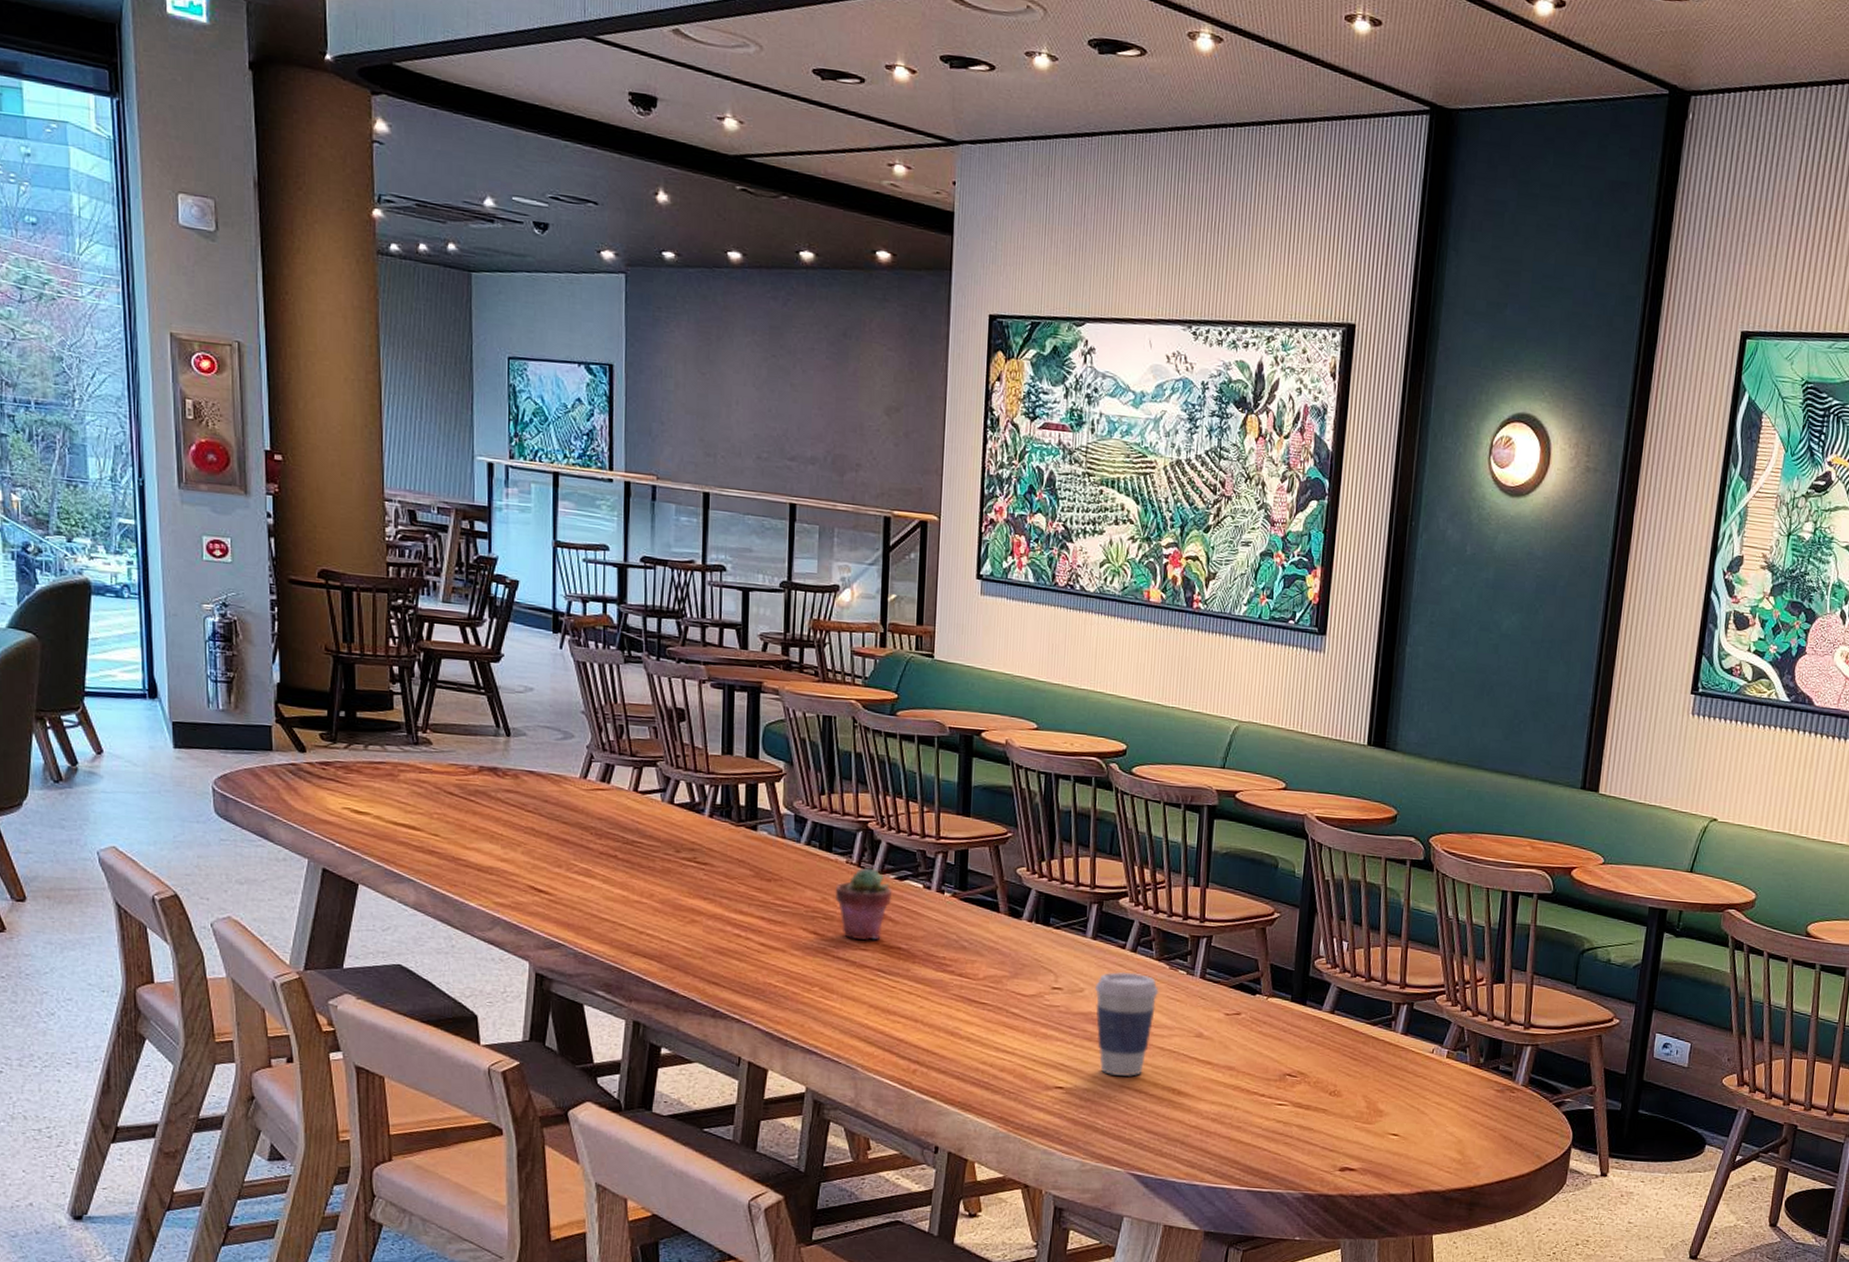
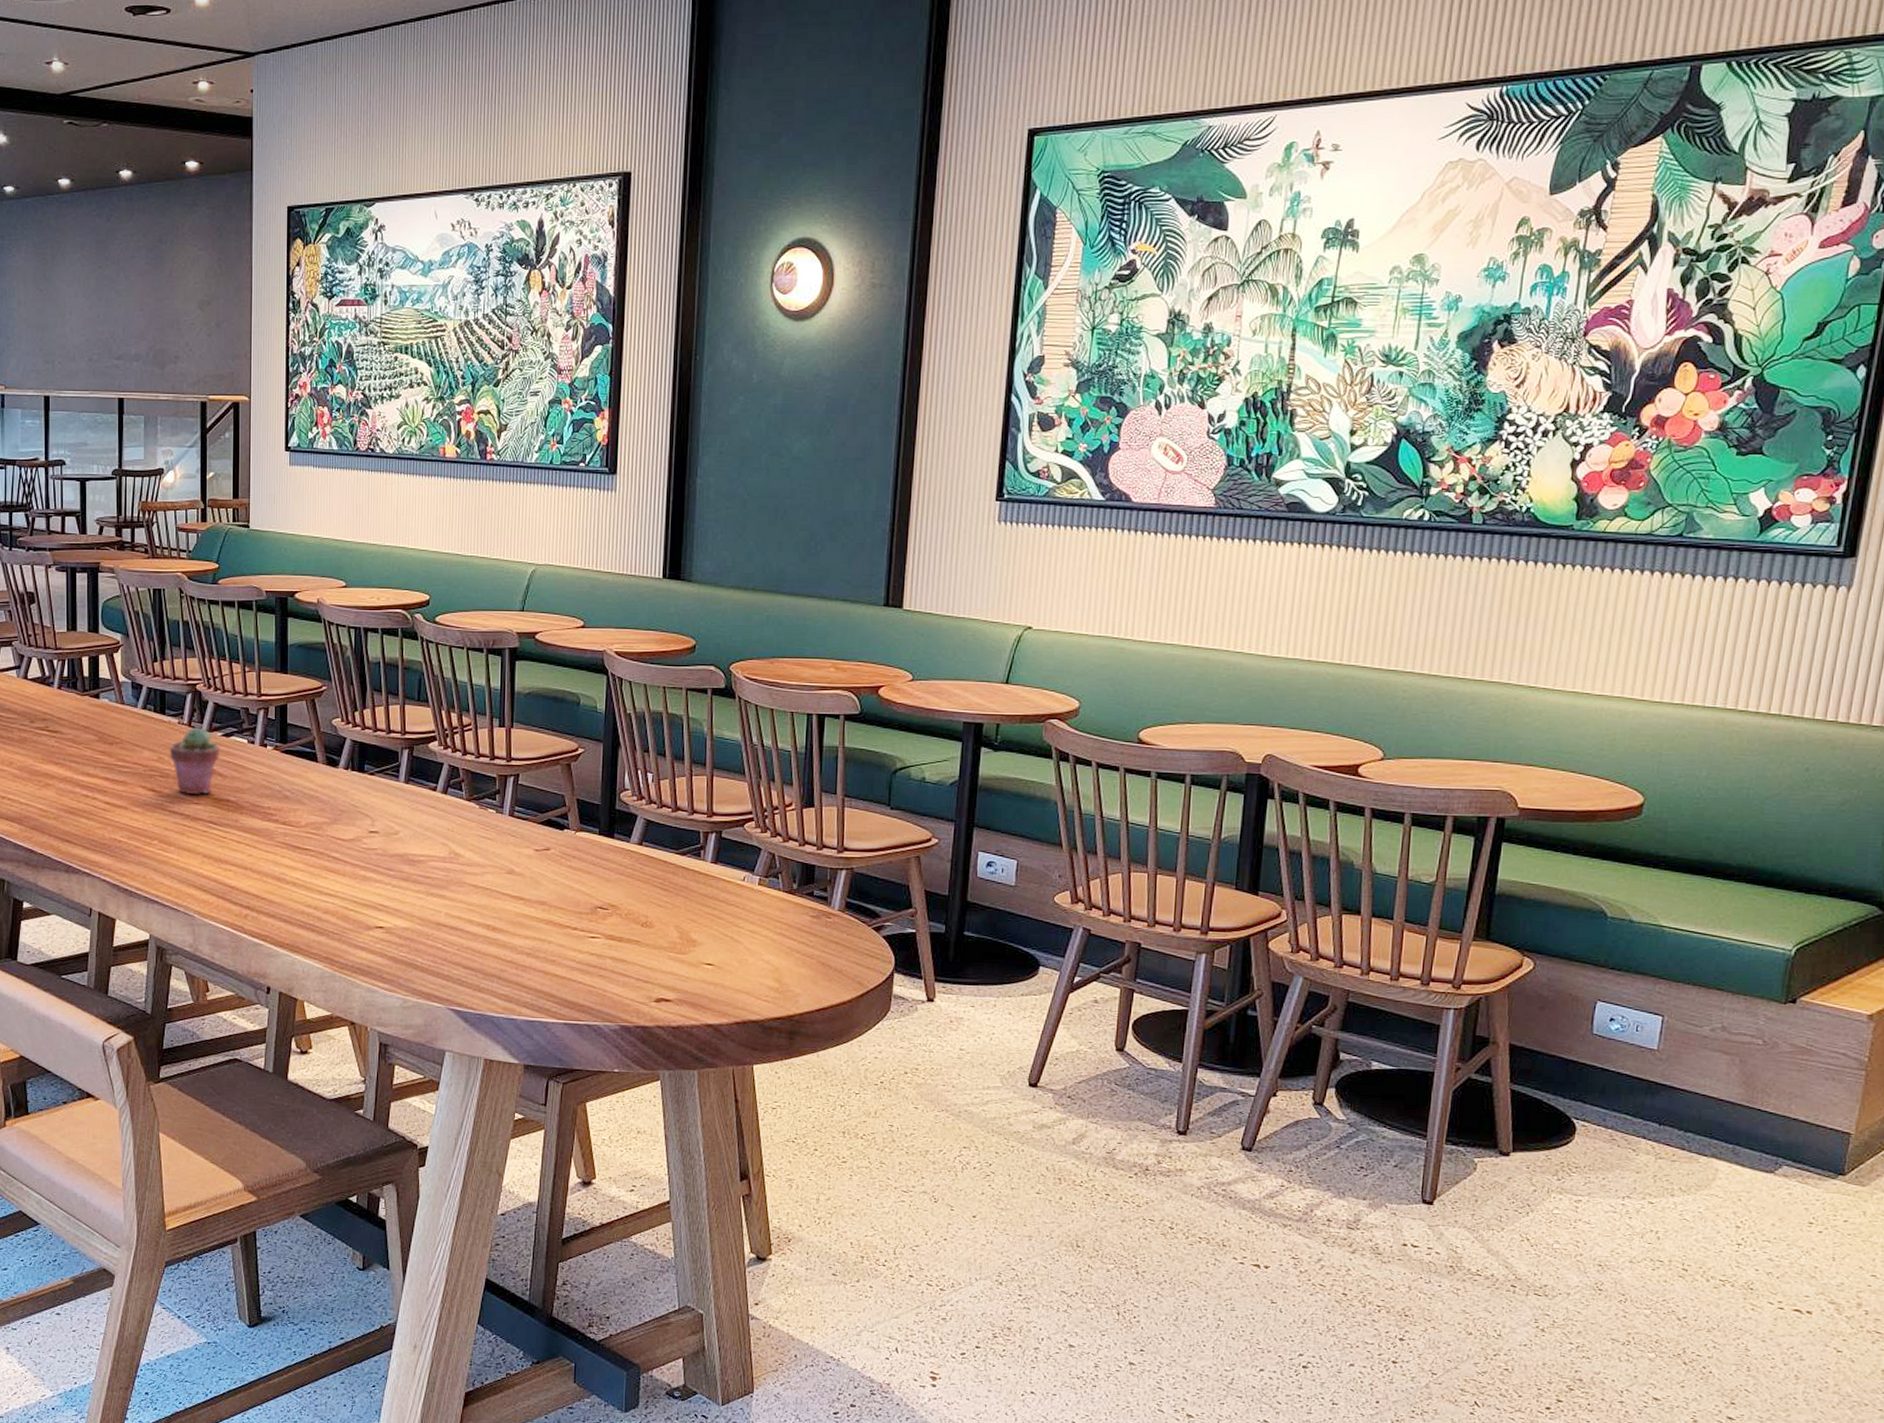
coffee cup: present [1094,971,1159,1076] -> none [409,813,470,914]

